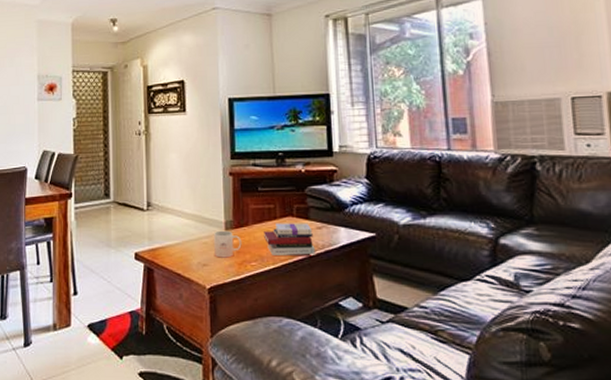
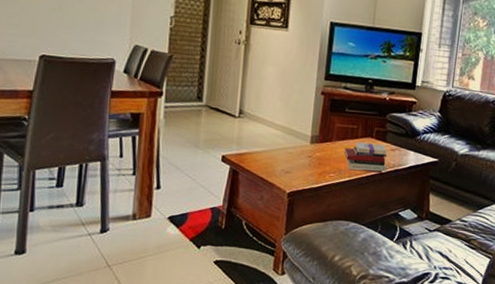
mug: present [213,230,242,258] -> none [297,143,324,168]

